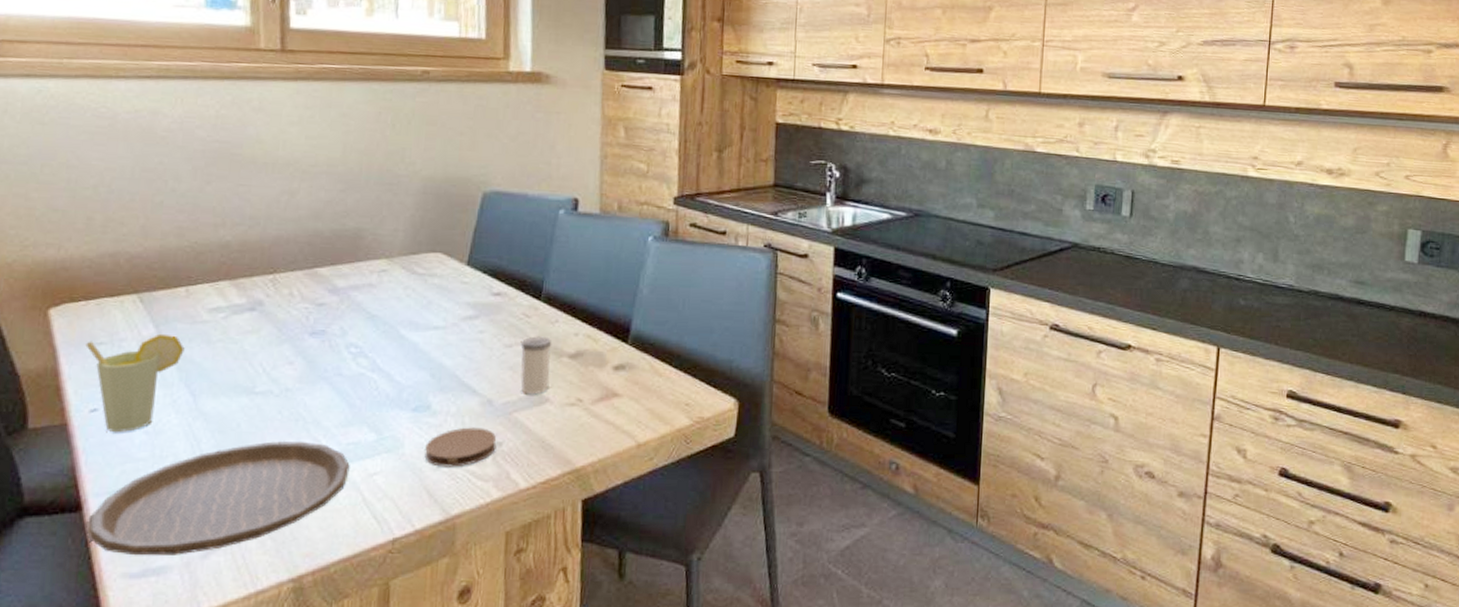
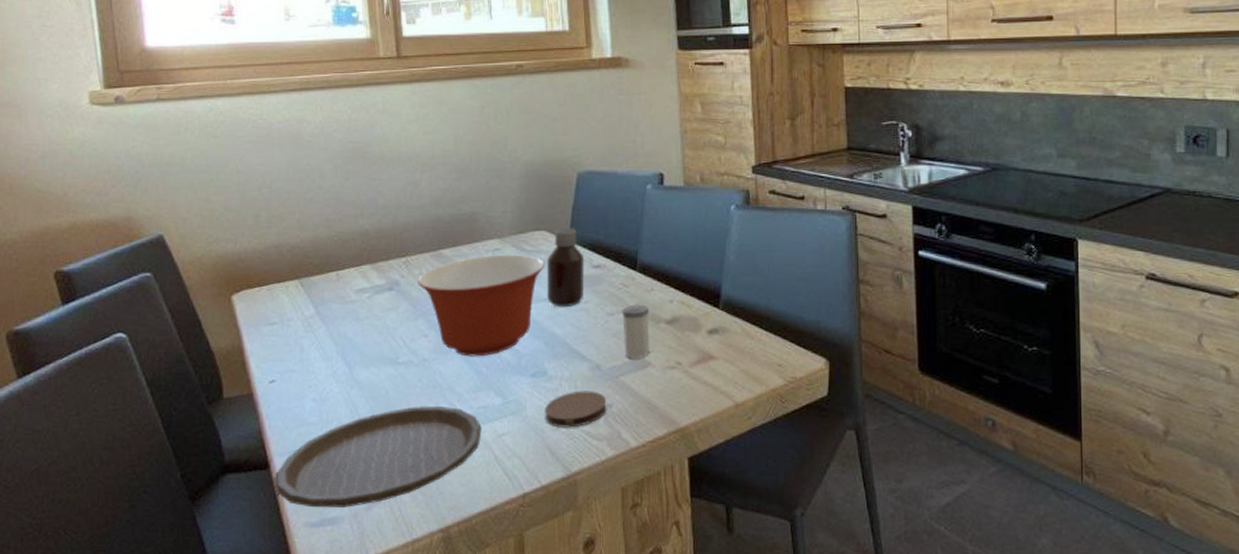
cup: present [85,333,185,433] -> none [262,313,339,401]
mixing bowl: none [284,276,438,388] -> present [417,254,545,357]
bottle: none [438,250,484,337] -> present [547,227,585,308]

